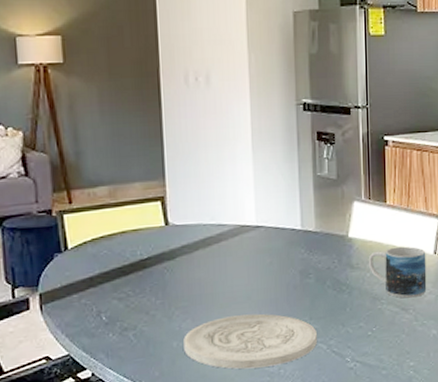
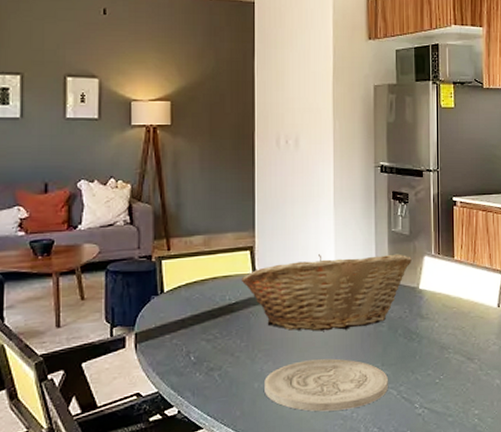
fruit basket: none [152,200,340,286] -> present [241,254,412,332]
mug: present [368,246,427,298] -> none [437,299,491,348]

